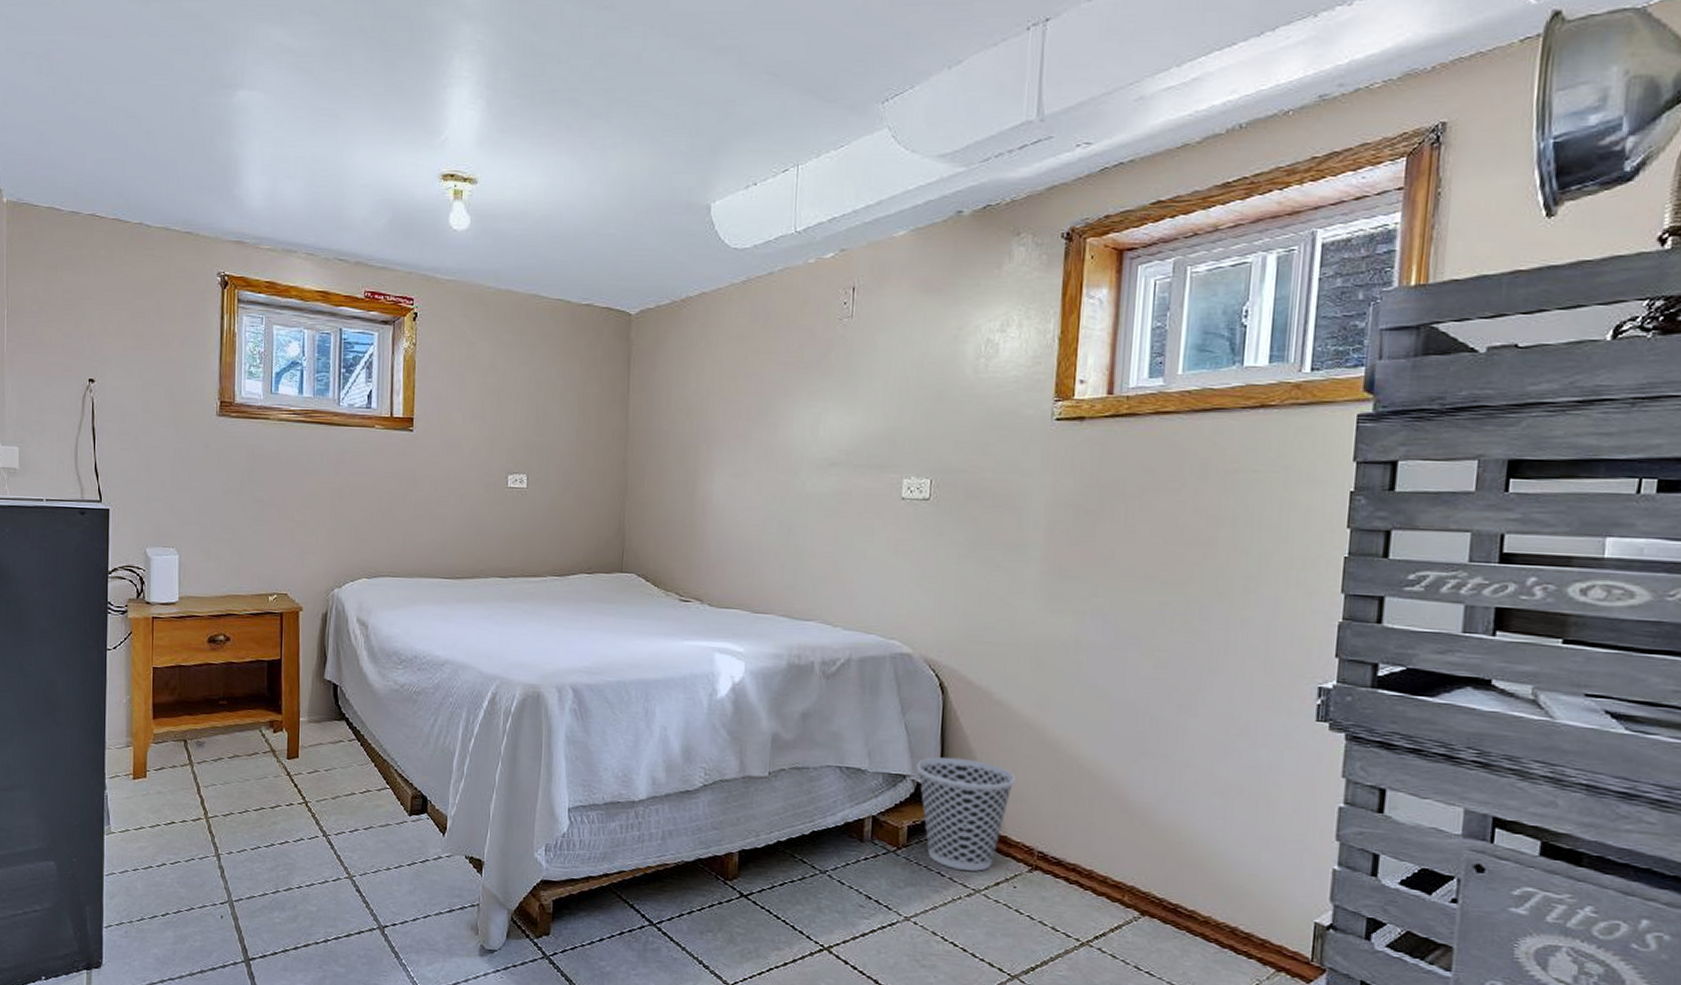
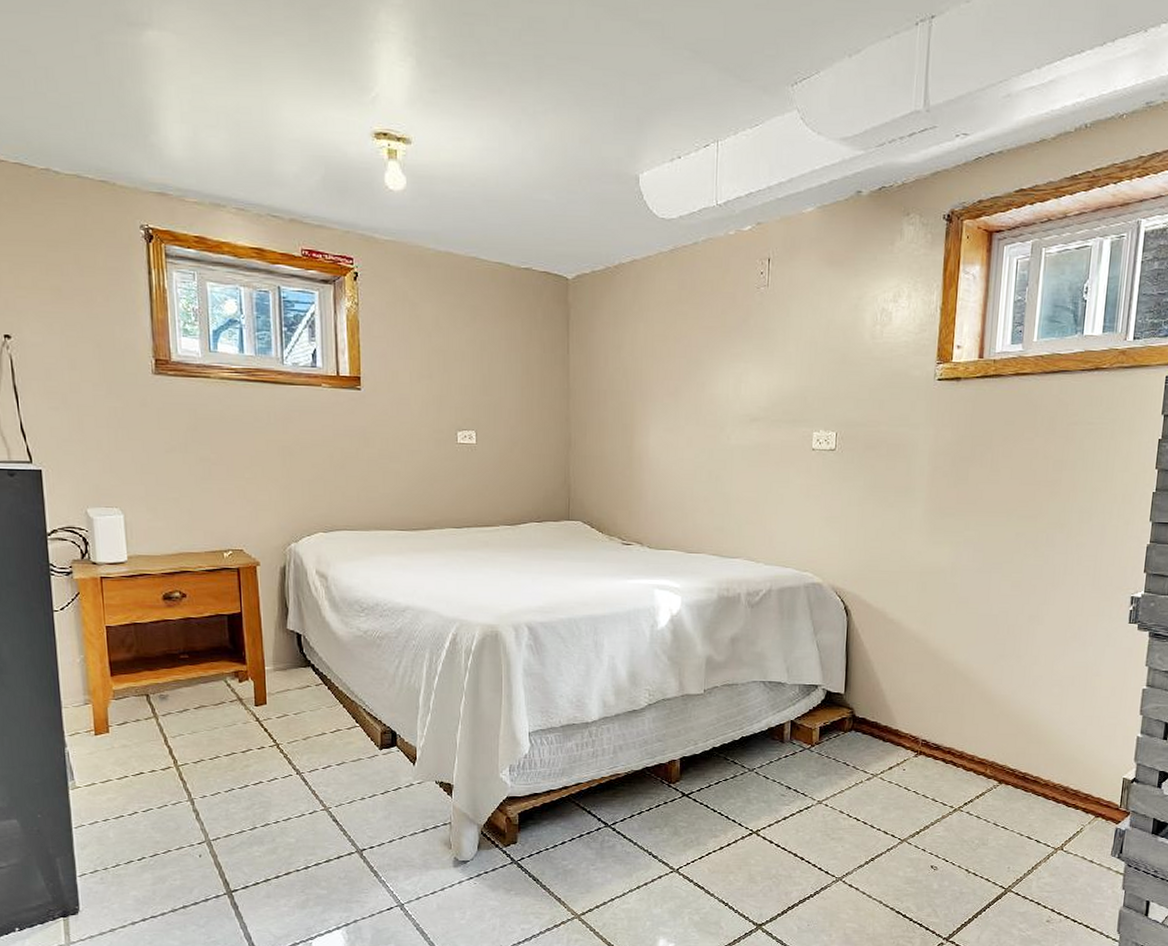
wastebasket: present [916,757,1015,871] -> none [826,668,905,759]

